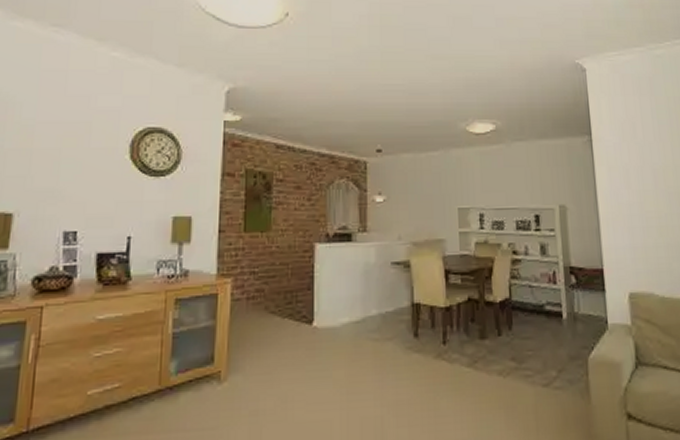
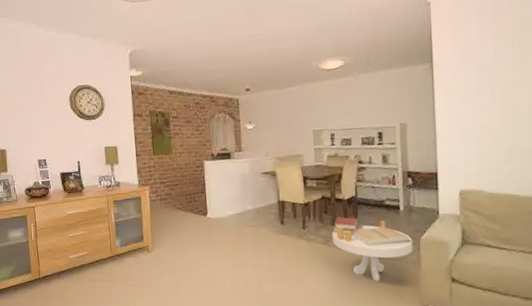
side table: none [480,327,581,422] -> present [331,217,413,281]

